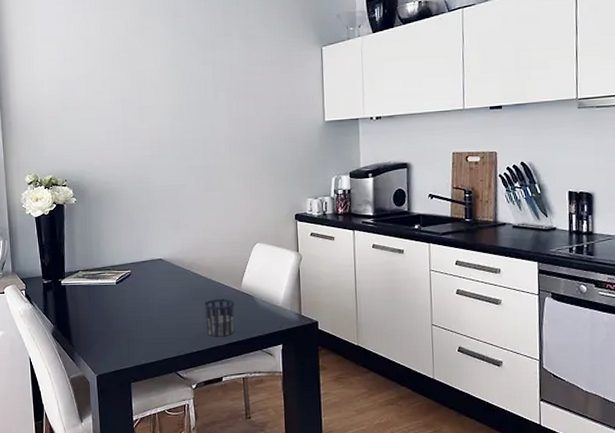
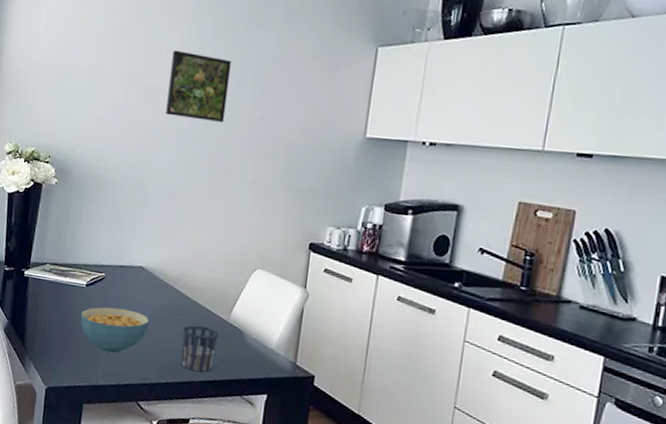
cereal bowl: none [116,296,176,336] -> present [80,307,150,354]
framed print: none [156,74,208,130] -> present [165,50,232,123]

